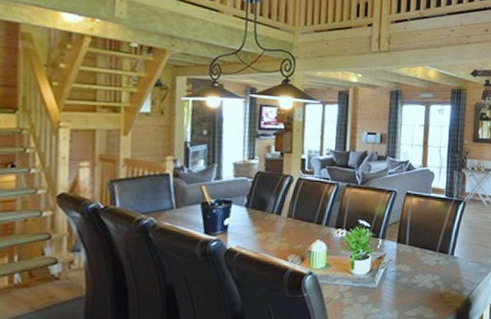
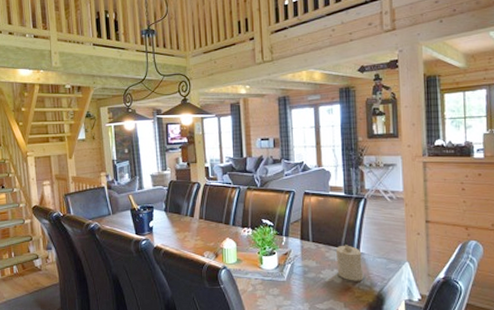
candle: none [430,248,456,286] -> present [336,245,364,281]

